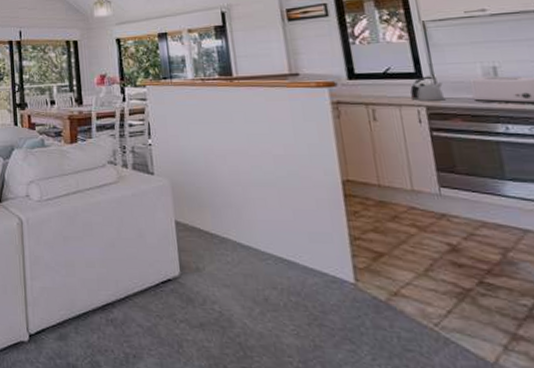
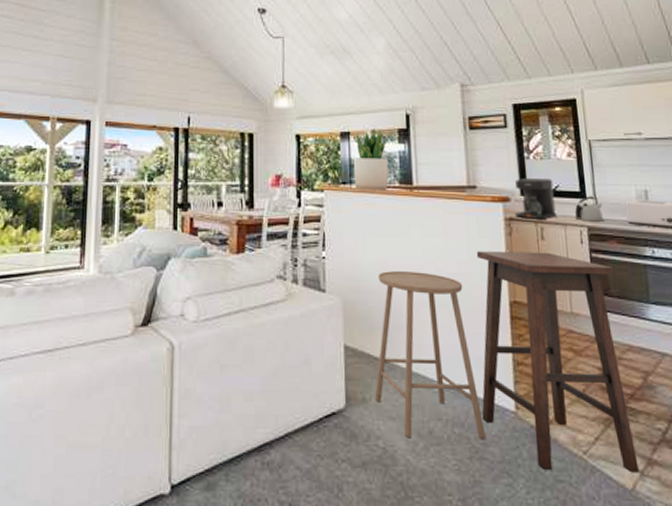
planter: none [172,27,208,84] -> present [353,128,388,191]
stool: none [204,155,325,309] -> present [374,271,486,440]
bar stool: none [303,133,502,347] -> present [476,251,639,473]
coffee maker: none [341,62,390,102] -> present [515,178,557,219]

